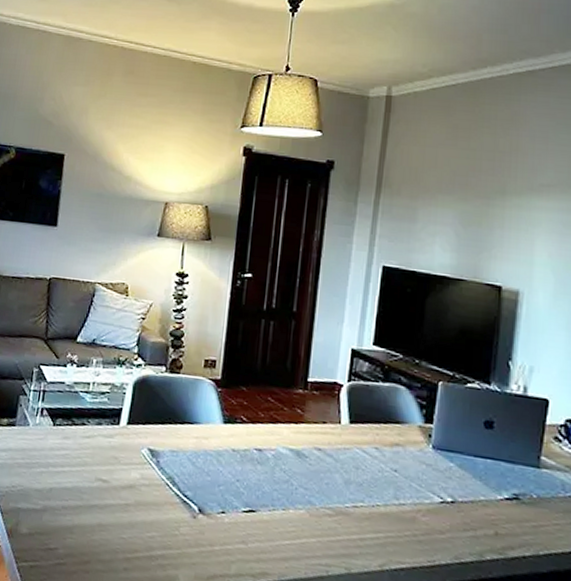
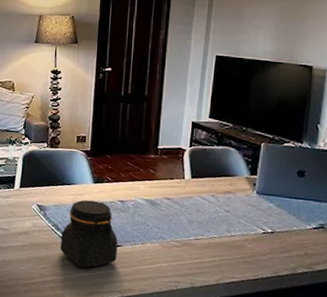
jar: none [176,445,252,540] -> present [60,200,118,268]

